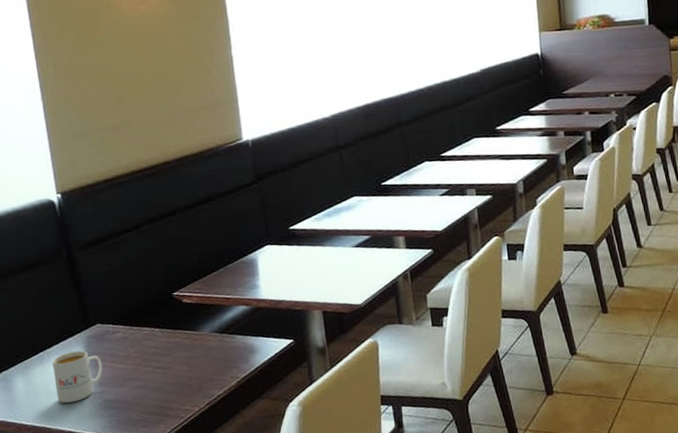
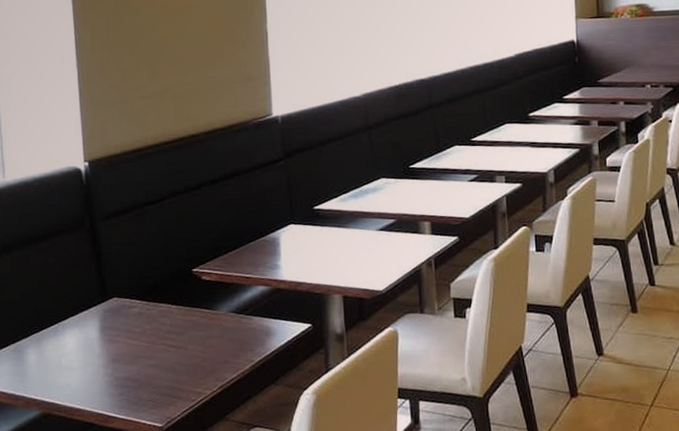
mug: present [52,350,103,404] -> none [67,324,116,379]

